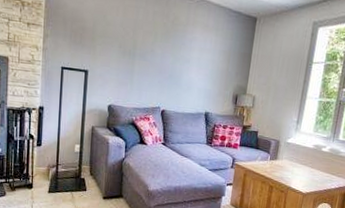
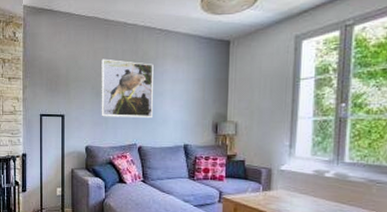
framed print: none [126,17,183,84] -> present [101,58,153,119]

